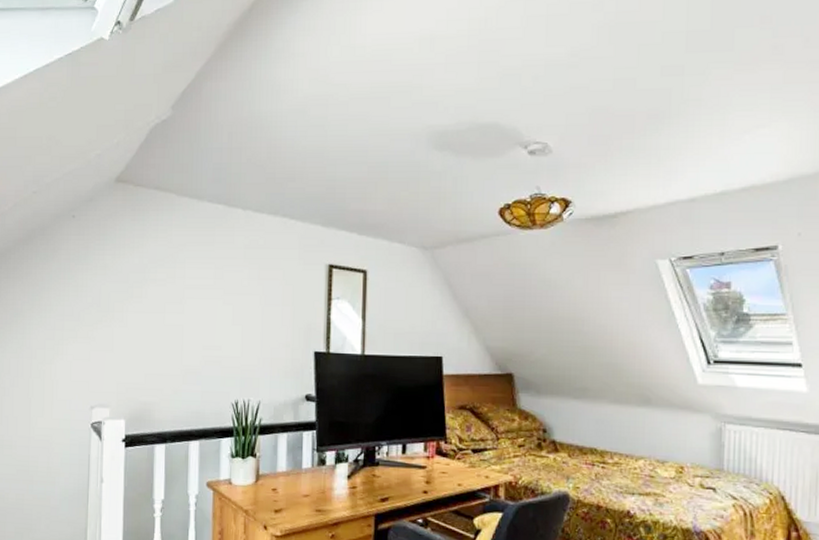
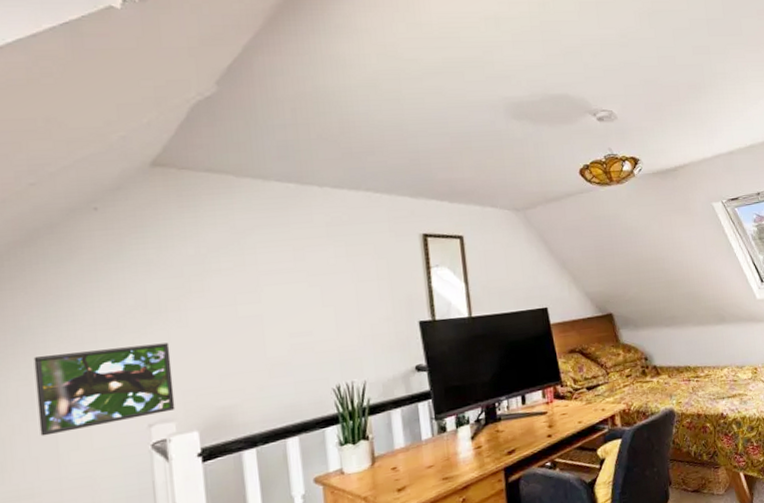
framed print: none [20,336,112,401] -> present [33,343,176,436]

